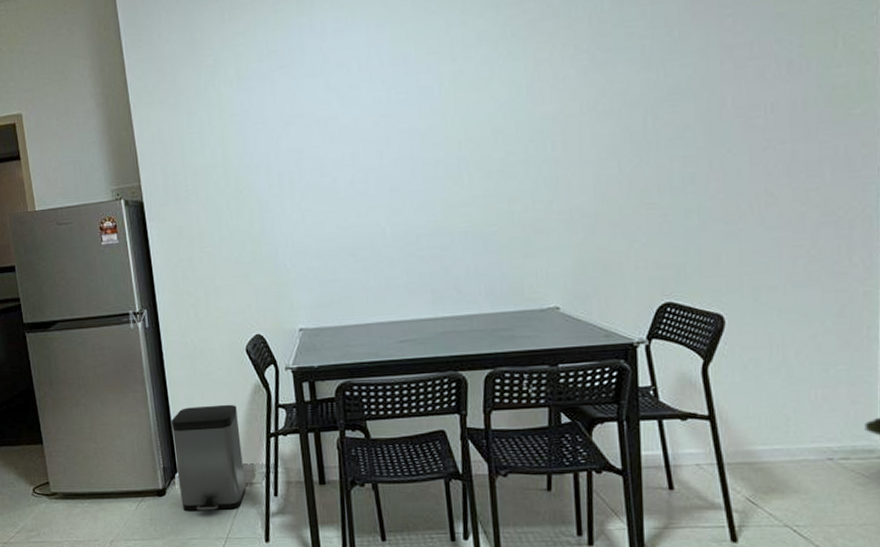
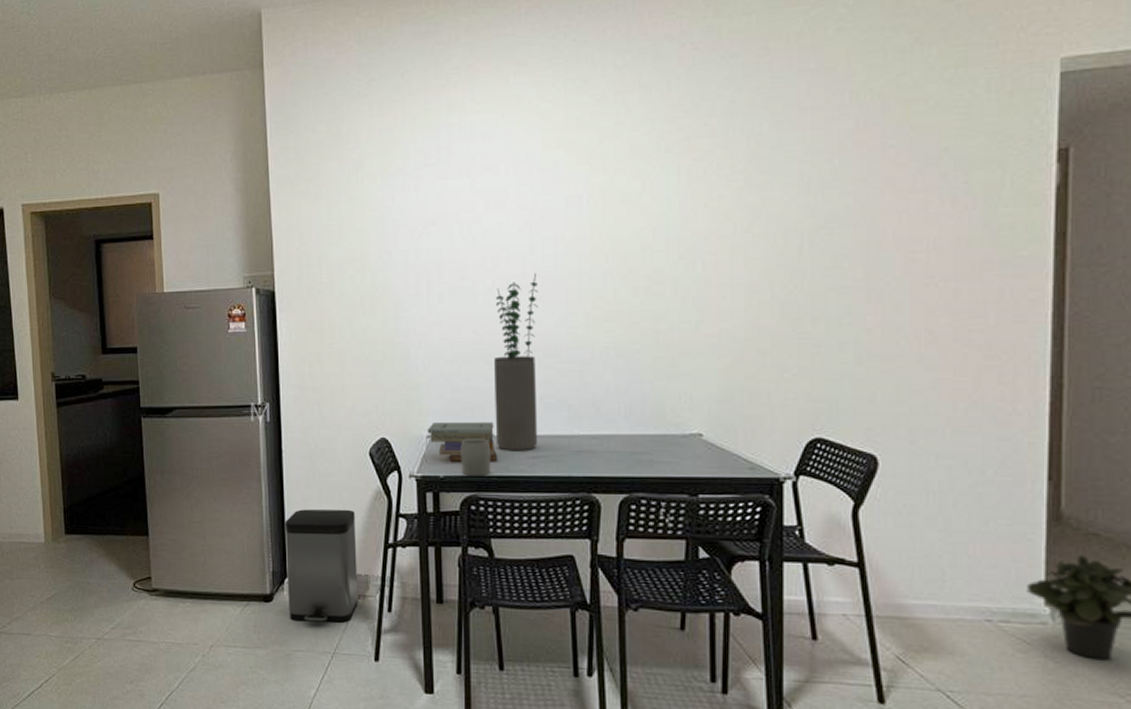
books: none [299,311,367,352] -> present [427,421,497,462]
mug: none [332,327,362,364] -> present [461,438,491,476]
vase: none [356,164,405,338] -> present [494,272,538,451]

